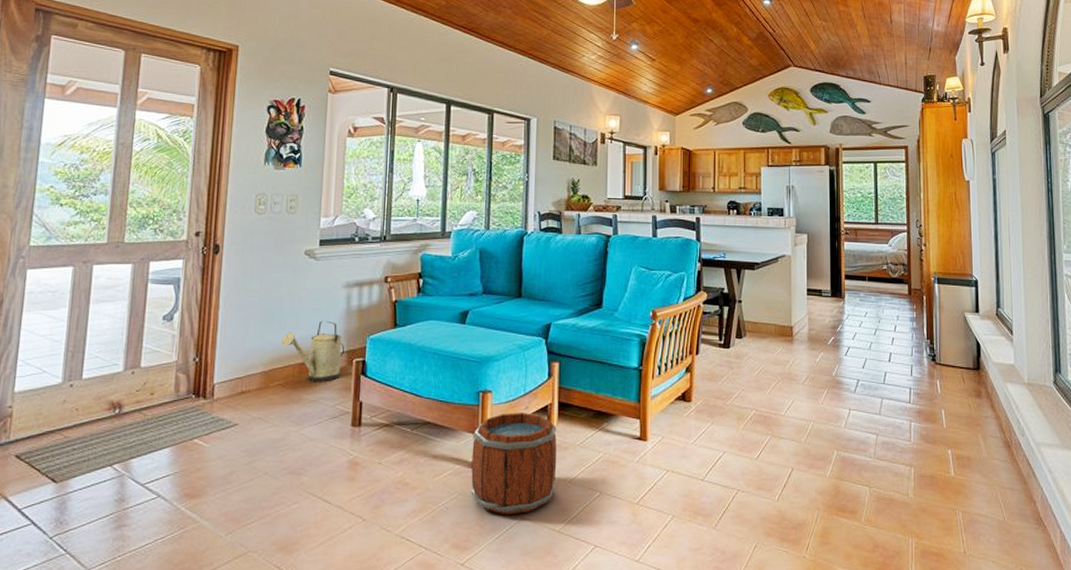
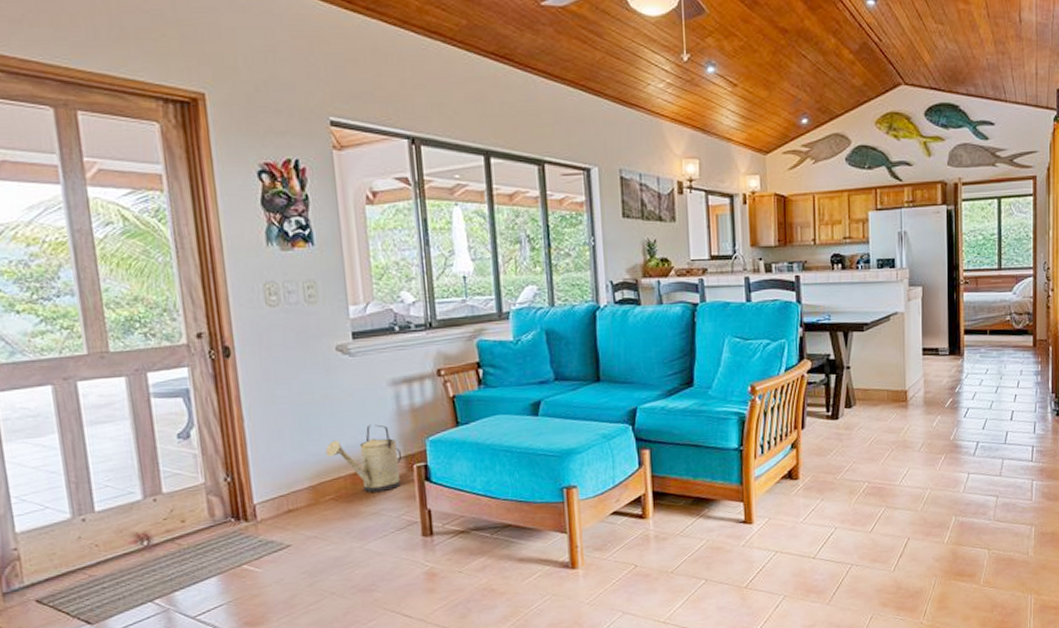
bucket: present [470,413,557,515] -> none [560,505,658,612]

